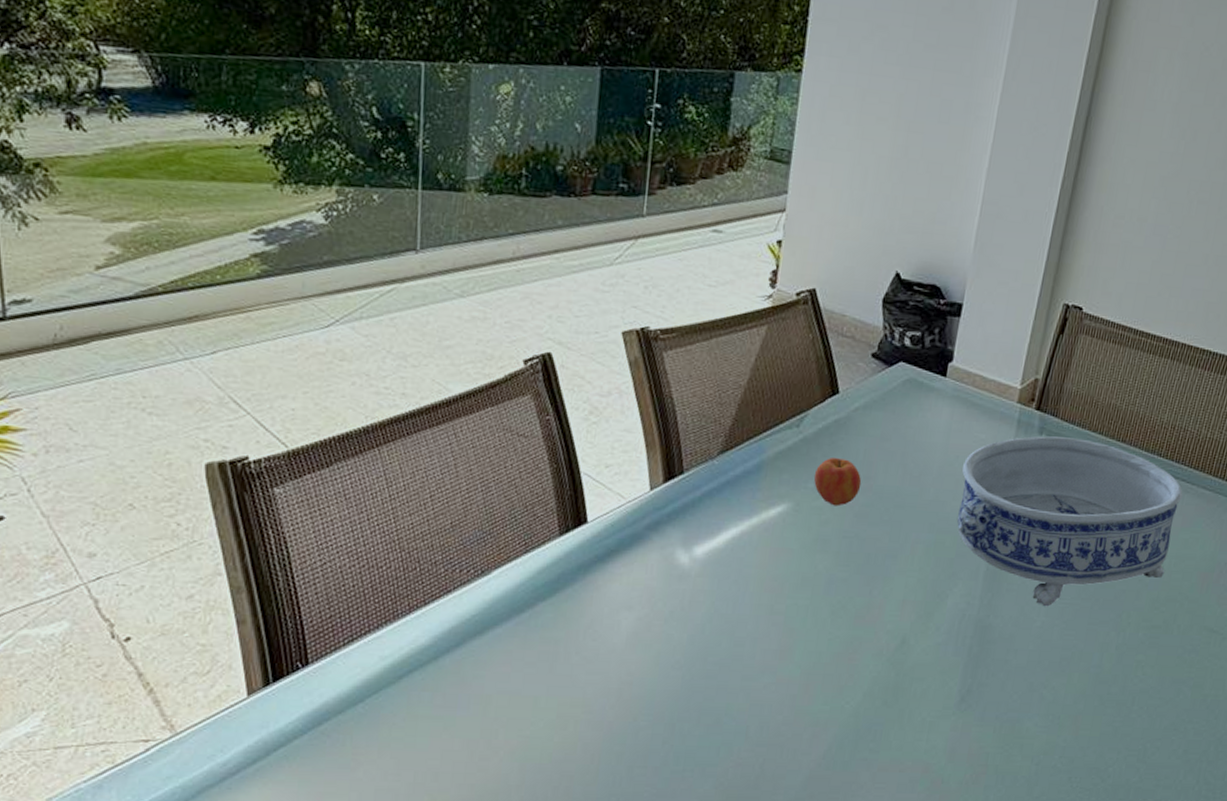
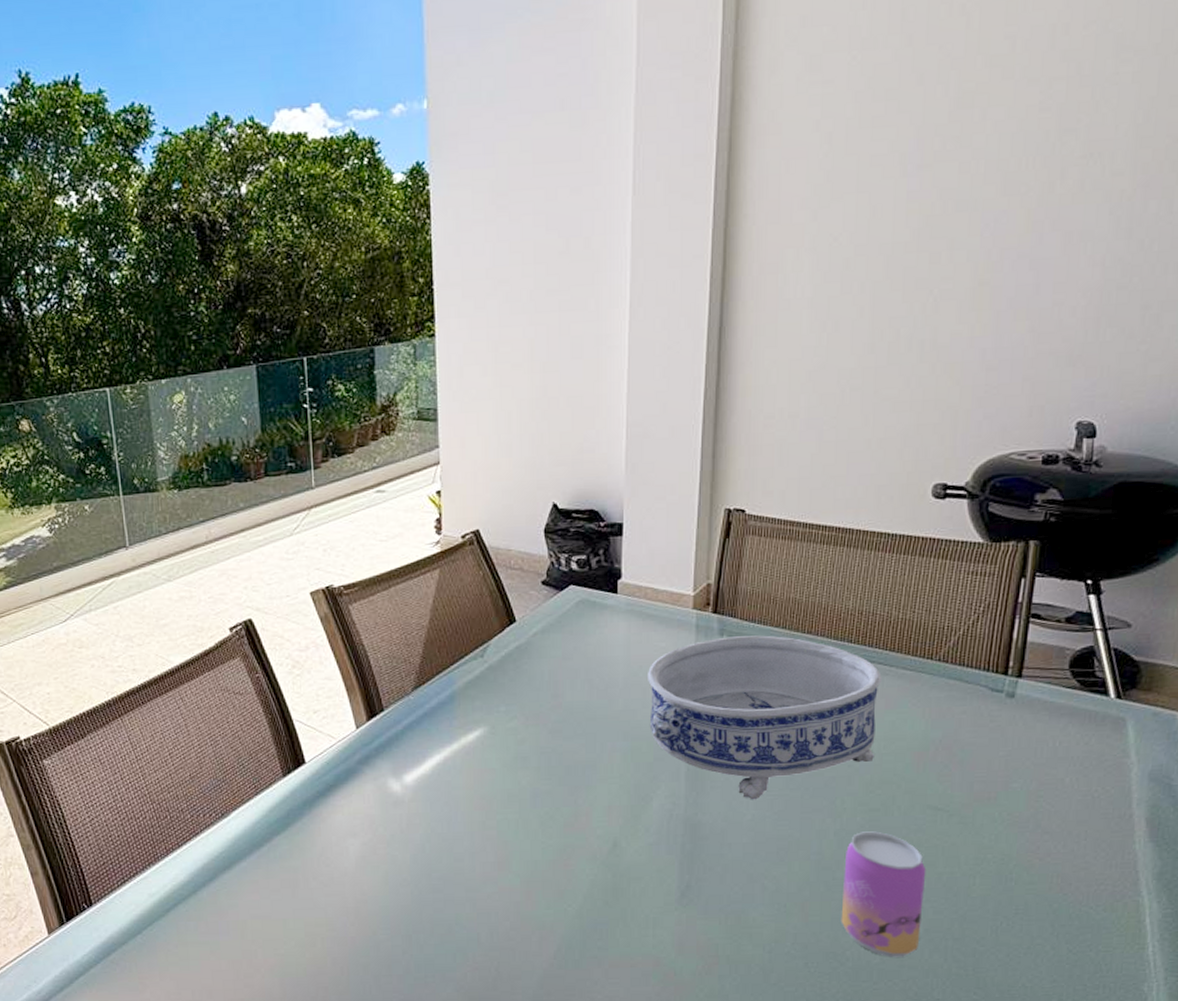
apple: present [813,458,862,506] -> none [504,681,551,726]
beer can: none [1108,648,1194,777] -> present [841,831,926,957]

